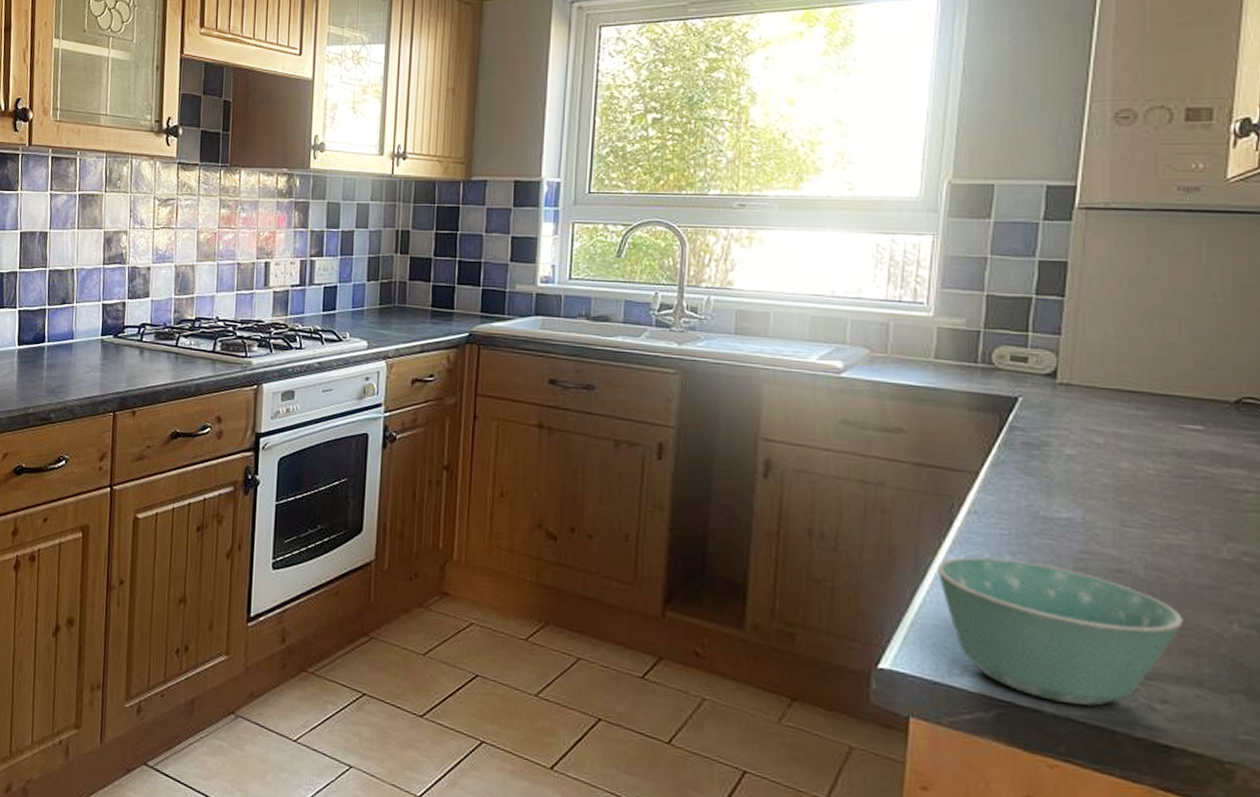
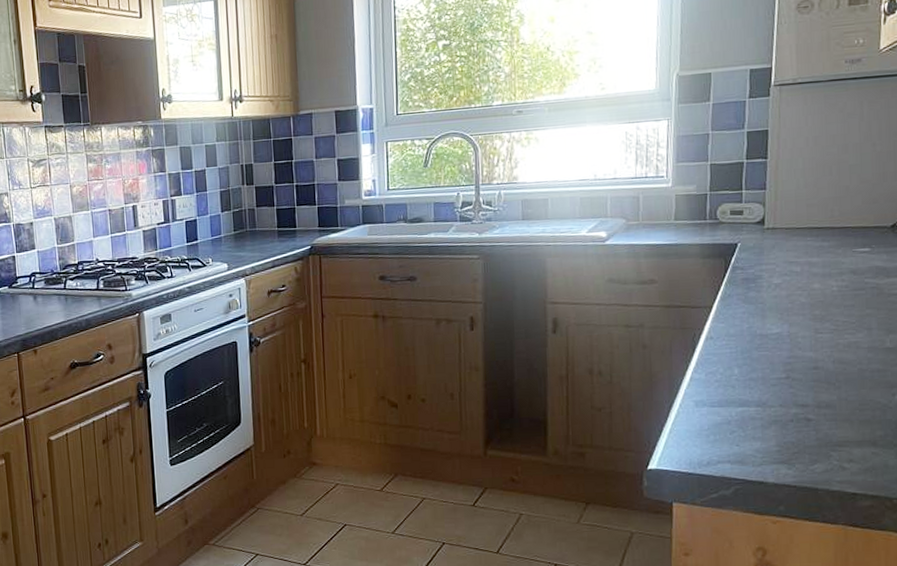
bowl: present [937,557,1183,706] -> none [686,370,861,474]

